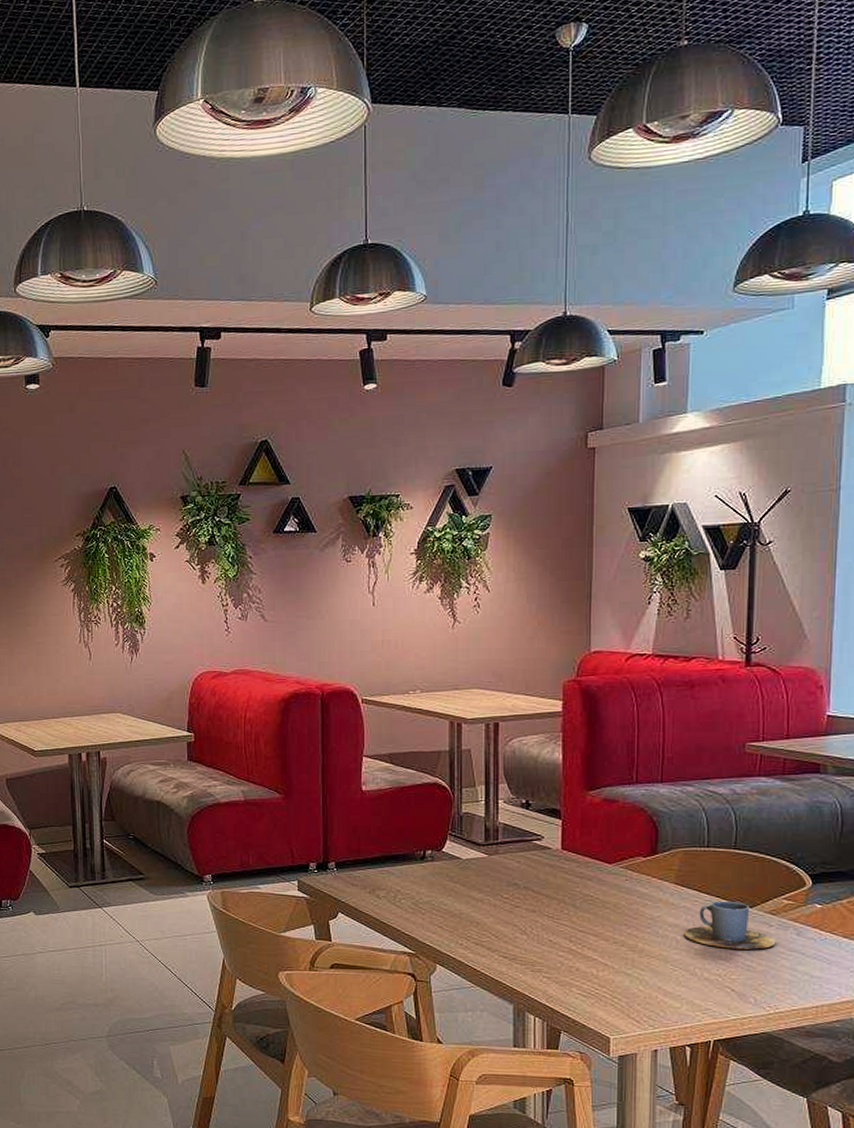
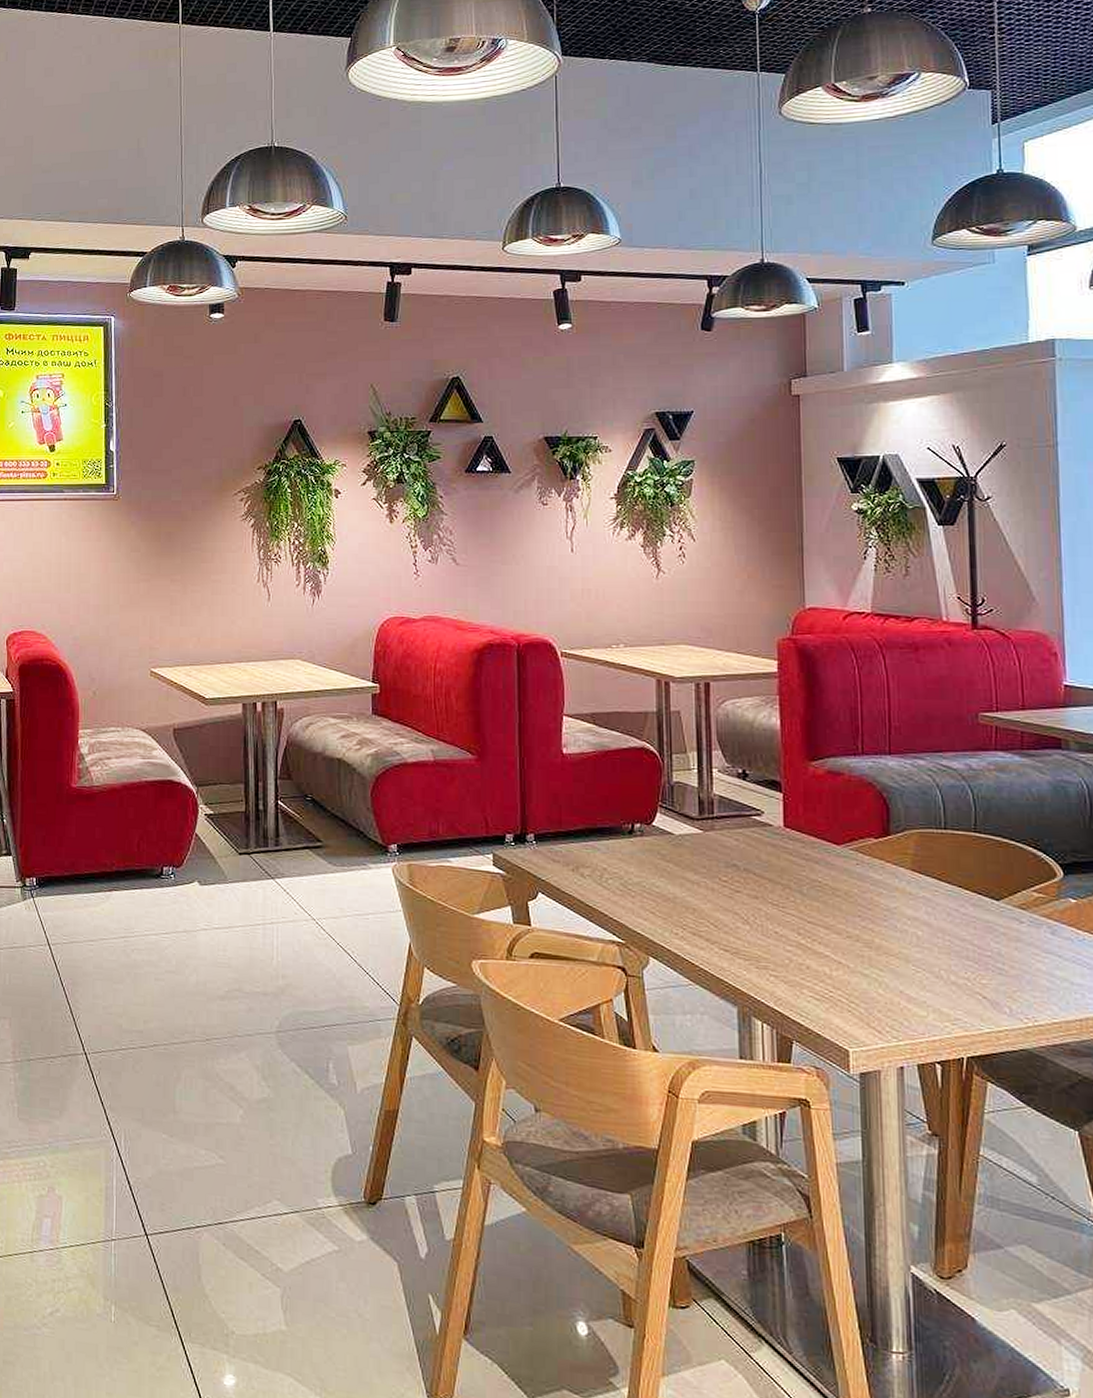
cup: present [684,900,776,950] -> none [925,891,1029,950]

